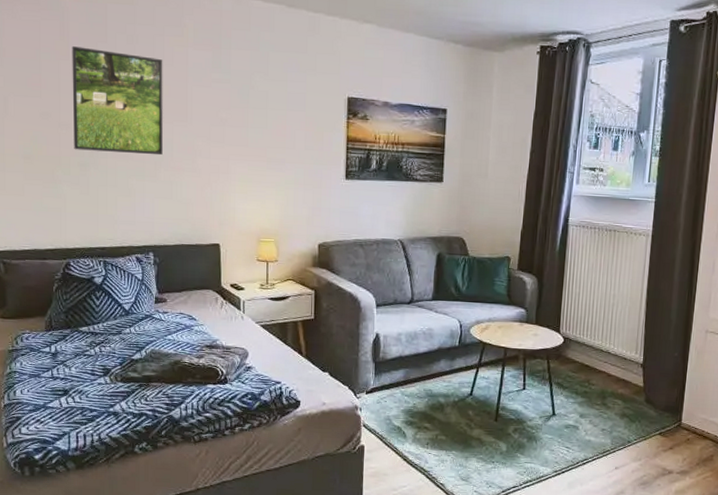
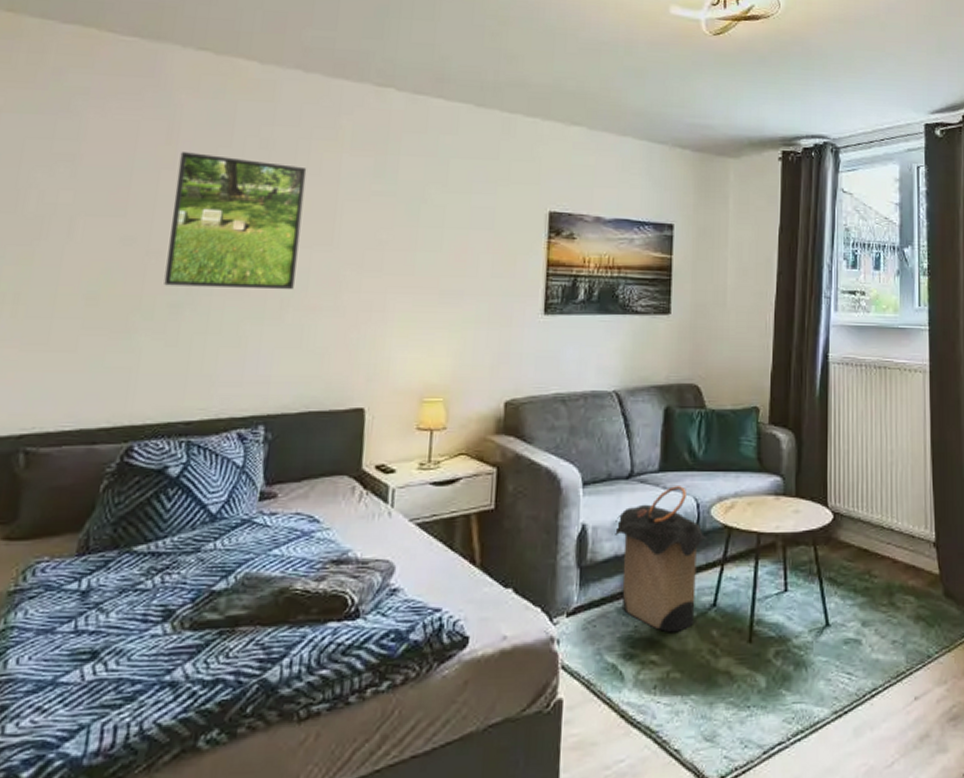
laundry hamper: none [400,311,467,410] -> present [615,486,708,633]

